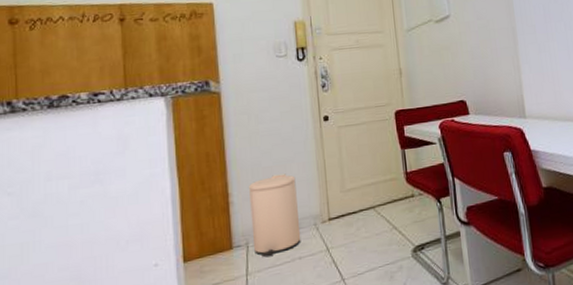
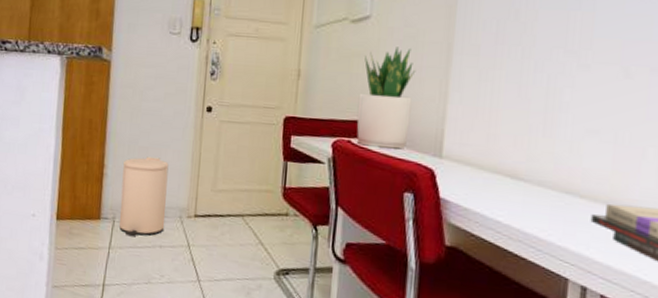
planter: none [452,36,498,122] -> present [356,47,416,149]

